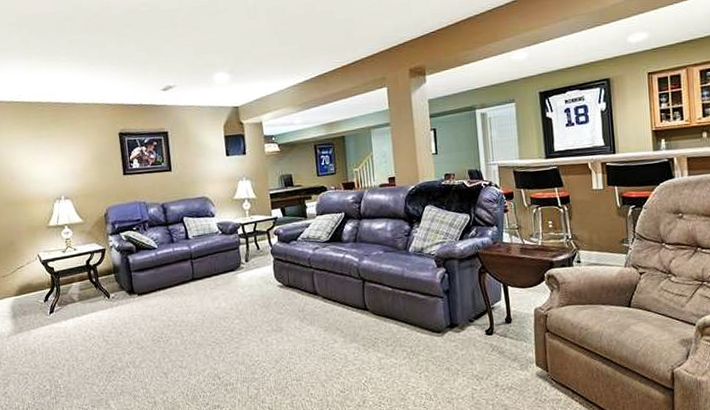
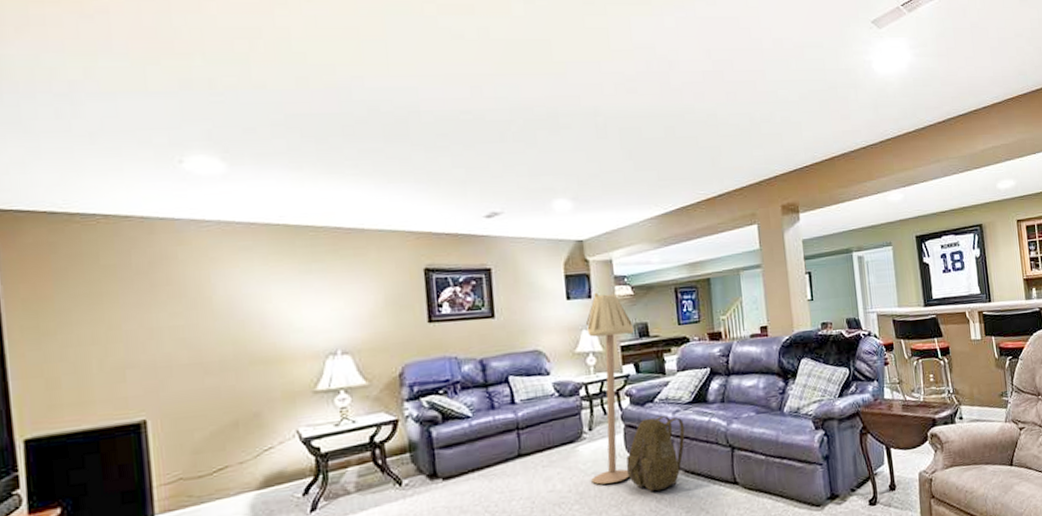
floor lamp: none [241,149,281,305] -> present [585,292,634,485]
backpack: none [275,252,323,313] -> present [626,416,685,492]

